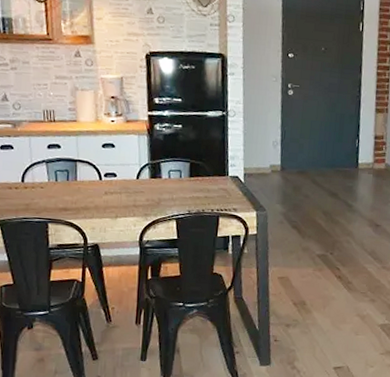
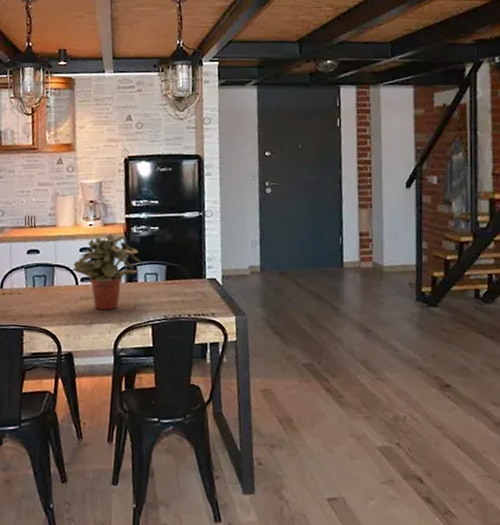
potted plant: none [96,130,167,205] -> present [73,233,143,311]

